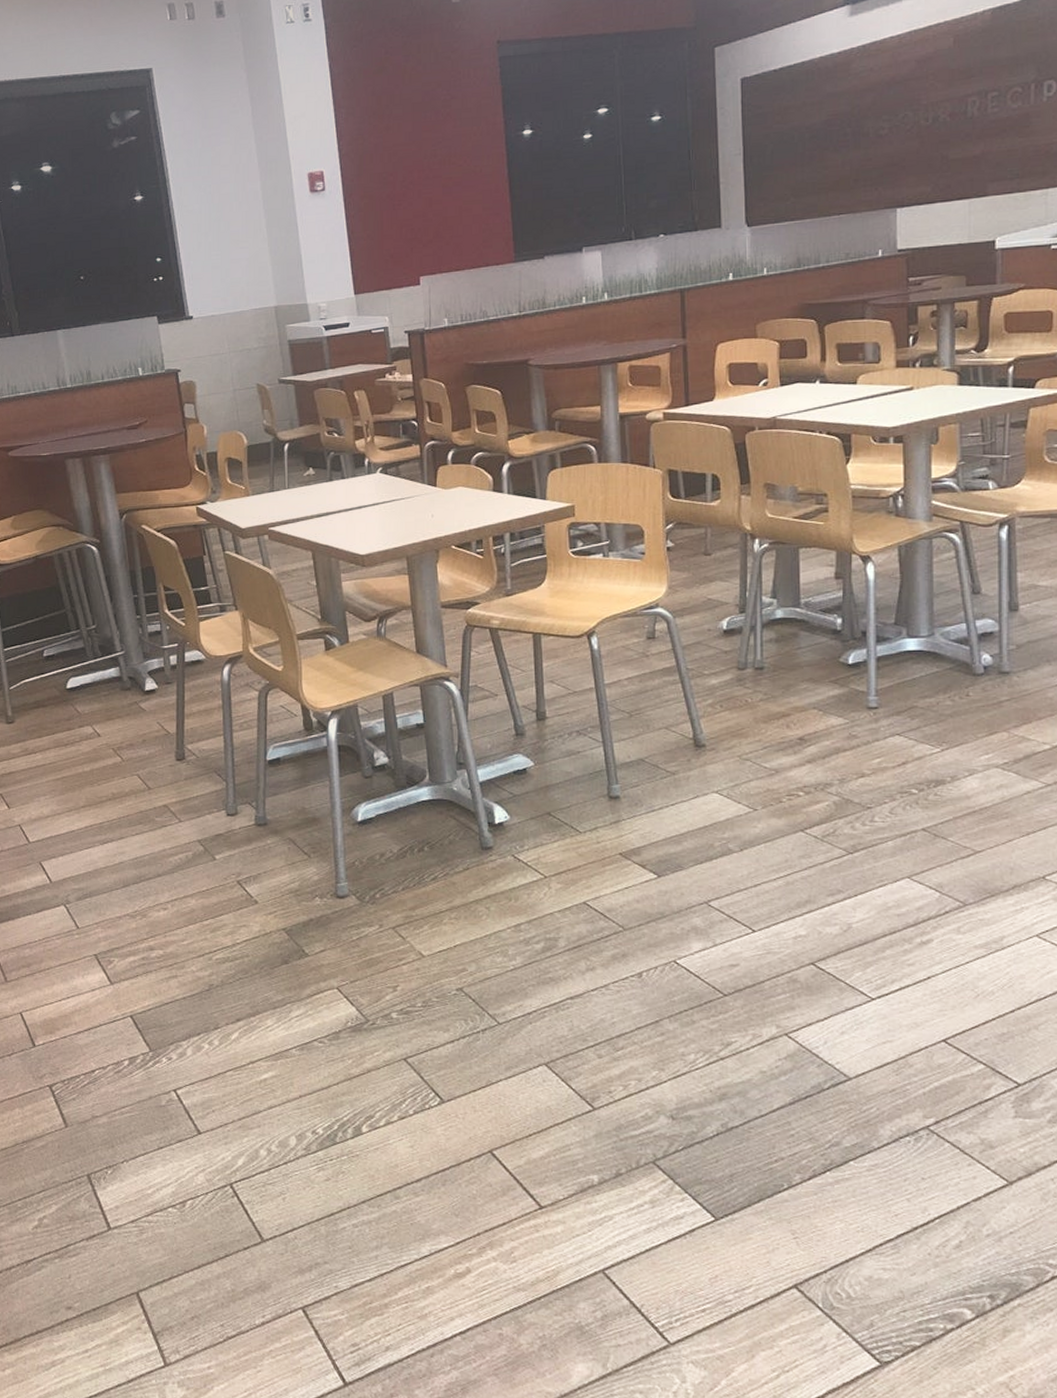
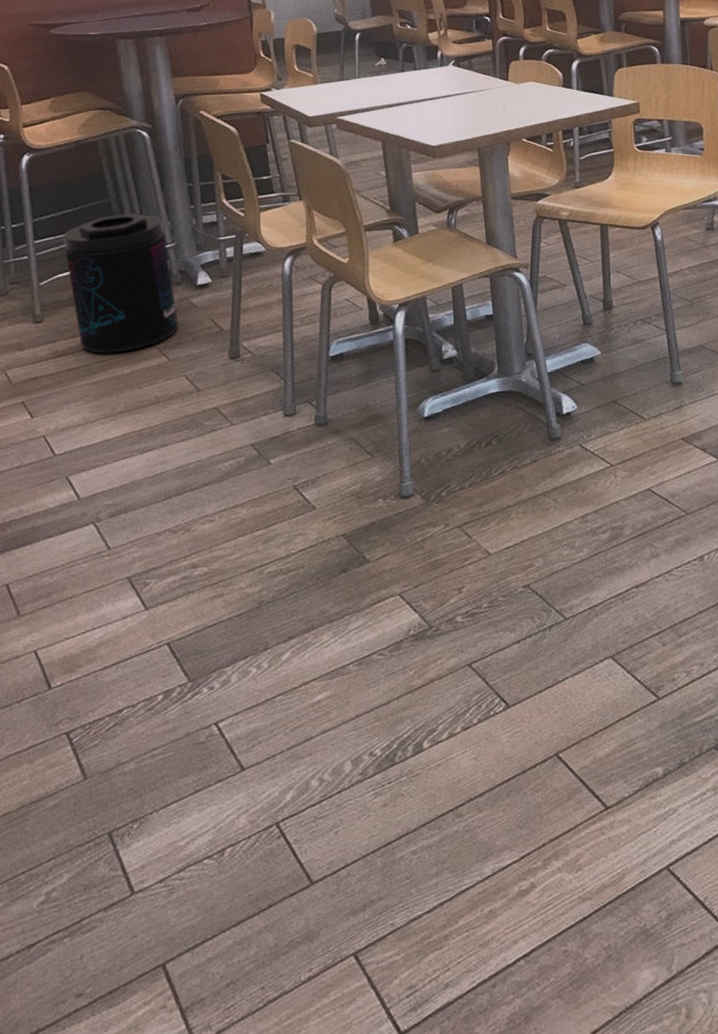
supplement container: none [28,623,130,753] -> present [63,213,179,354]

